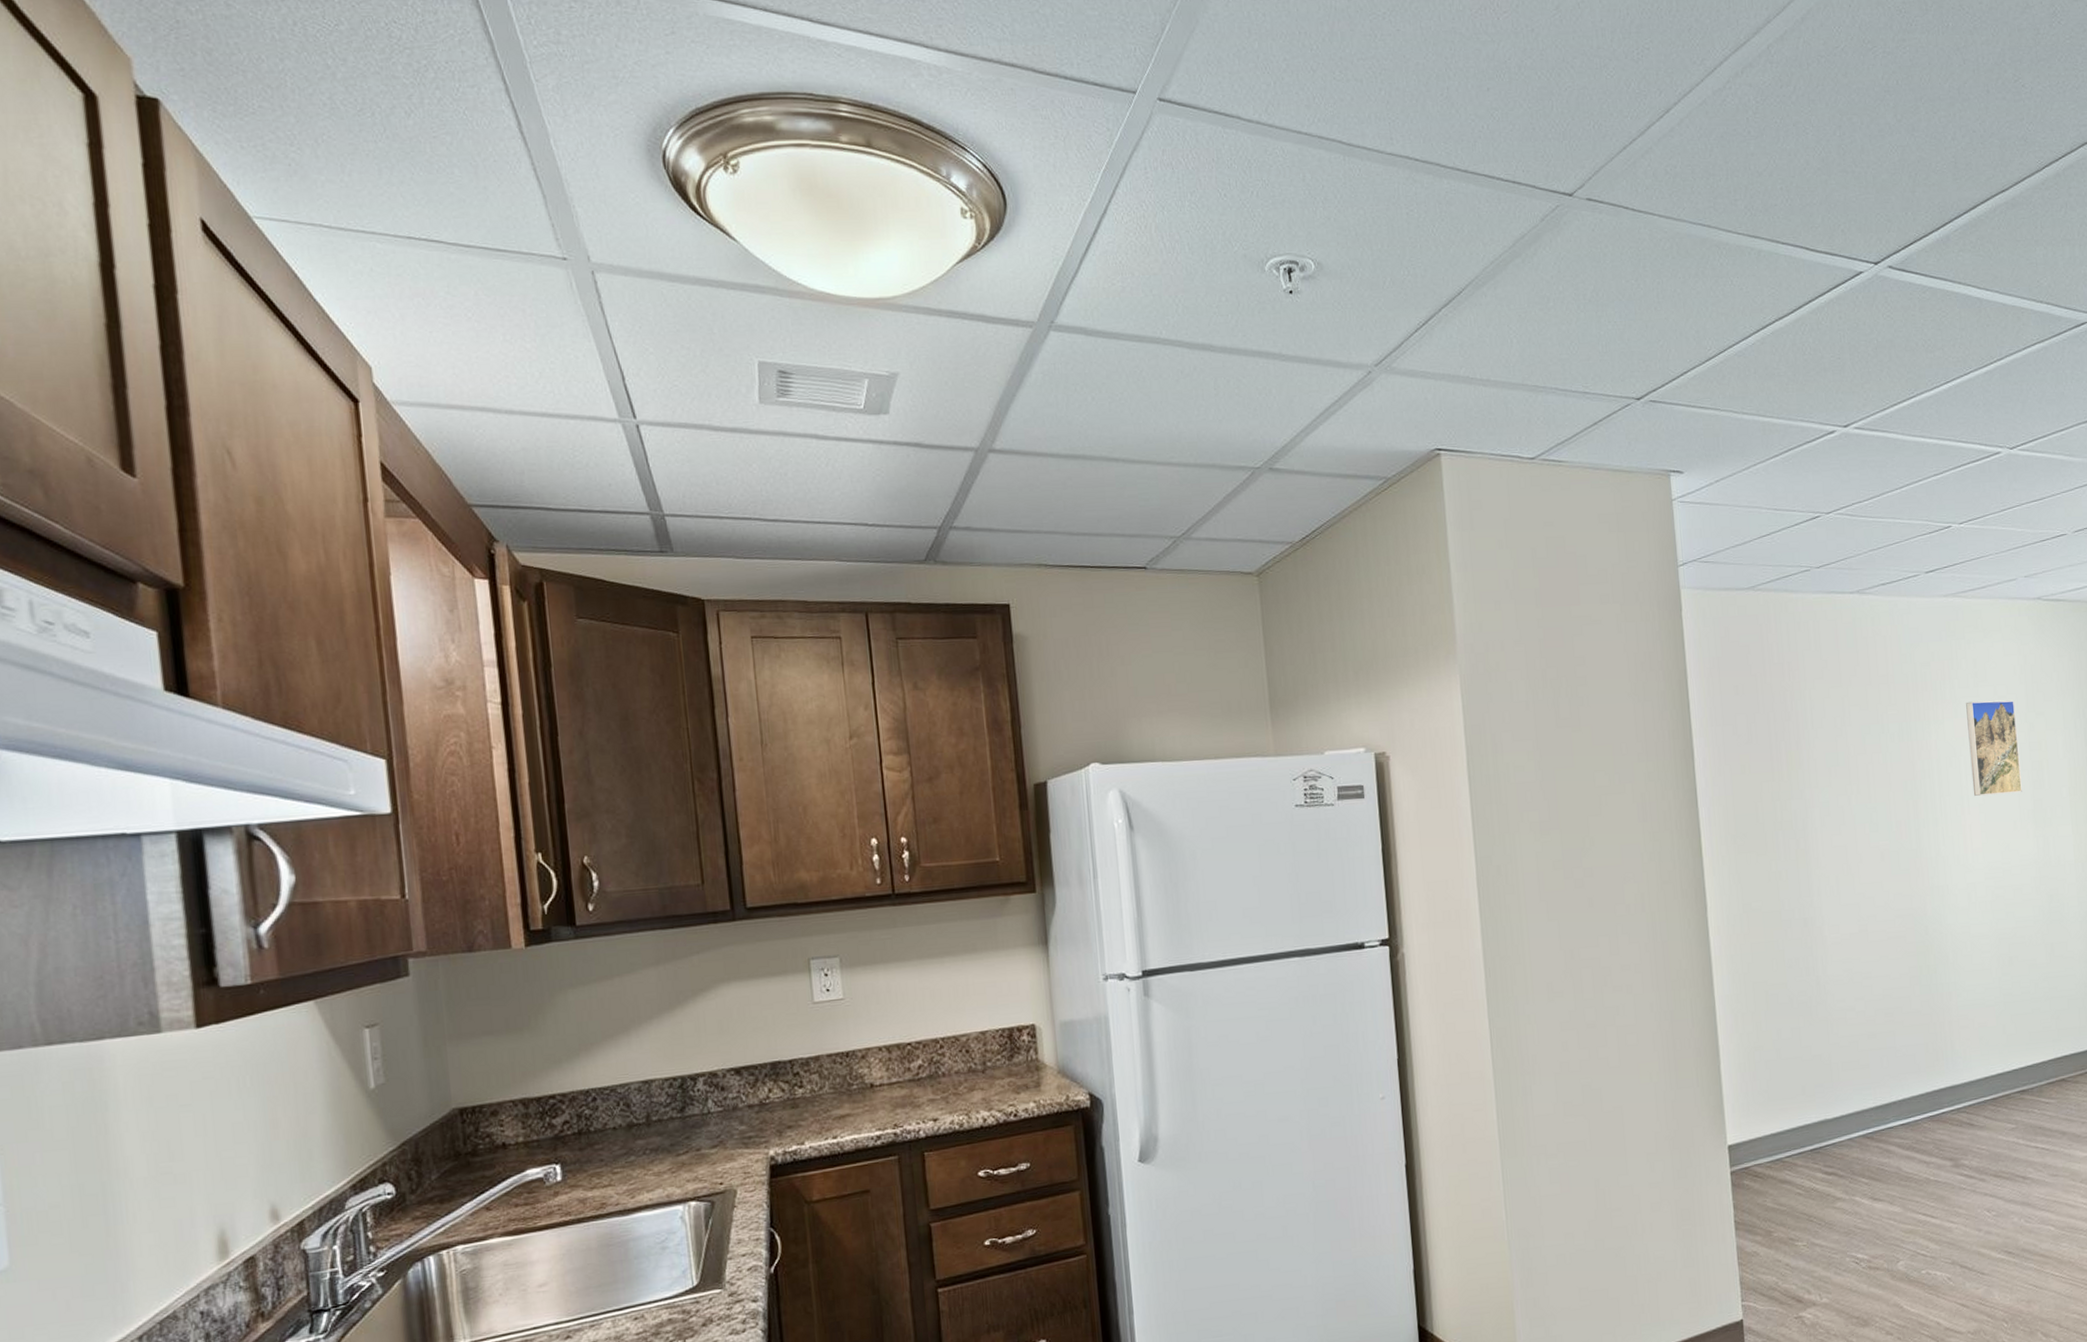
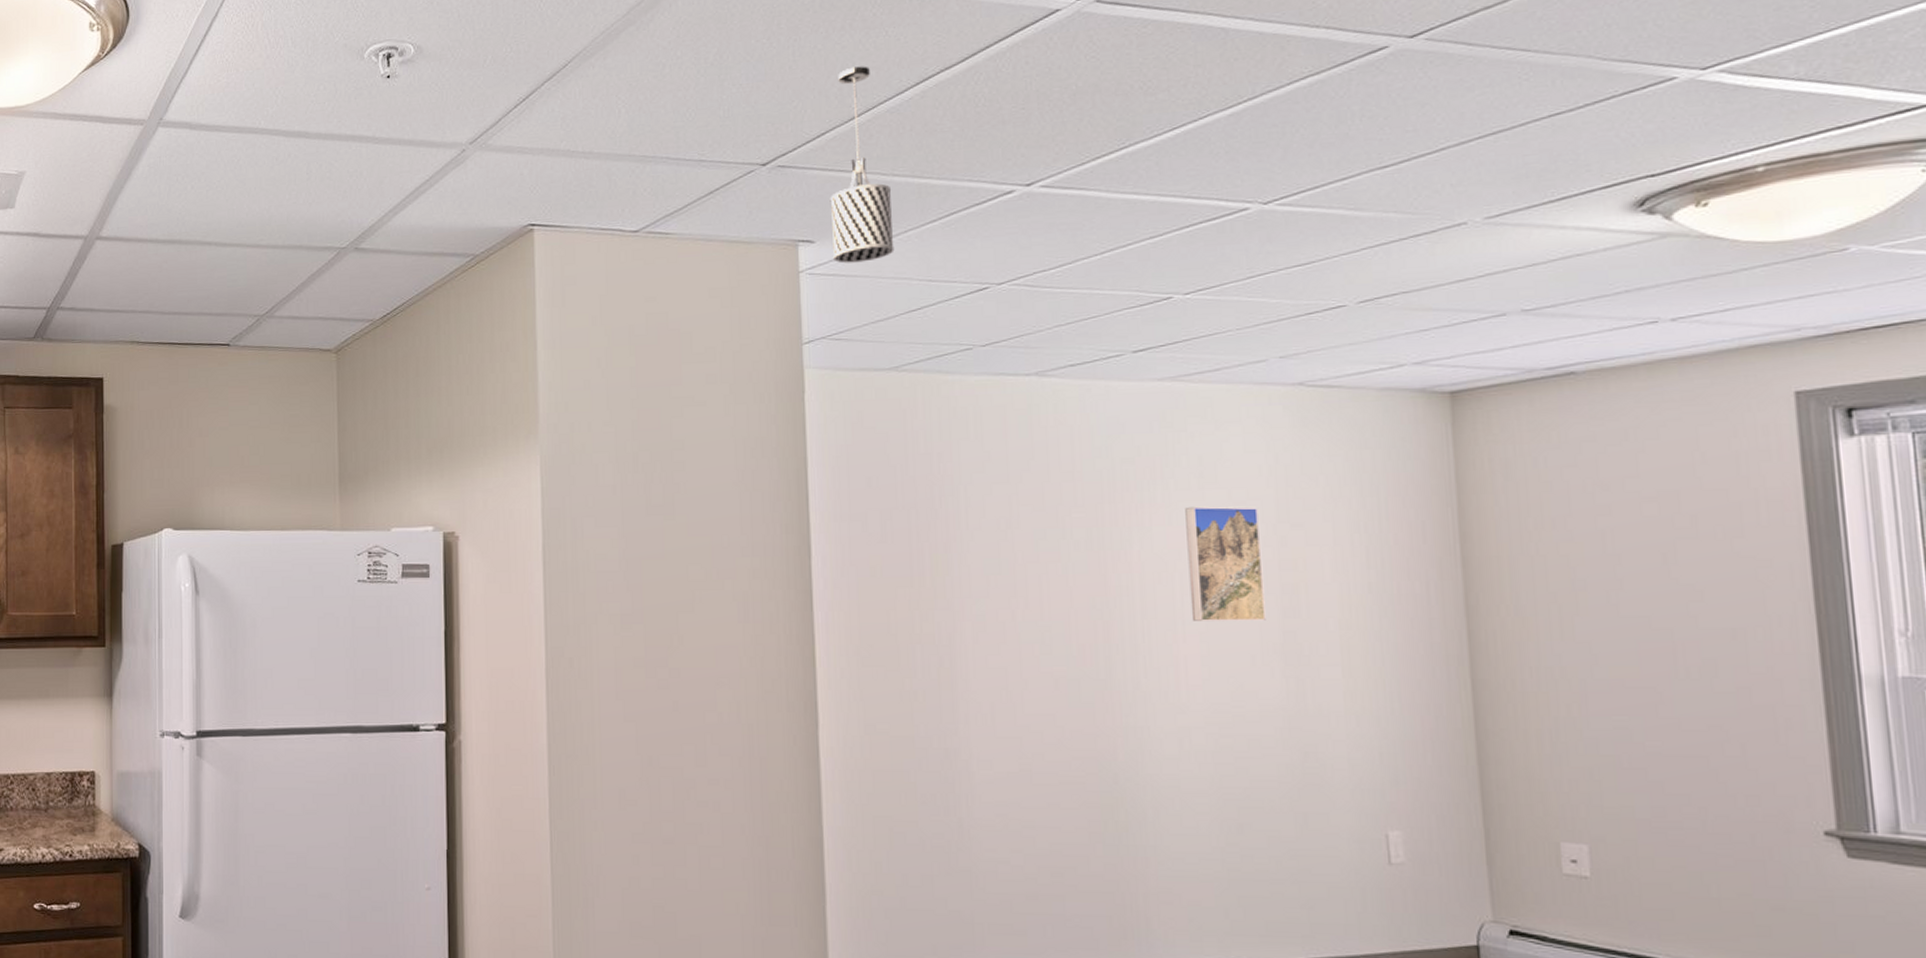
pendant light: none [1693,311,1747,493] -> present [830,66,895,264]

